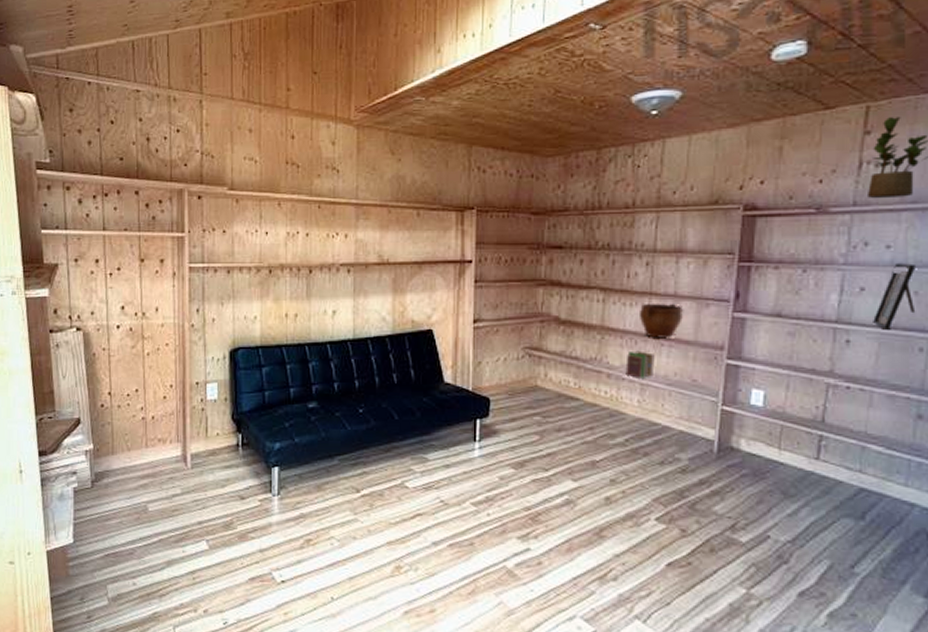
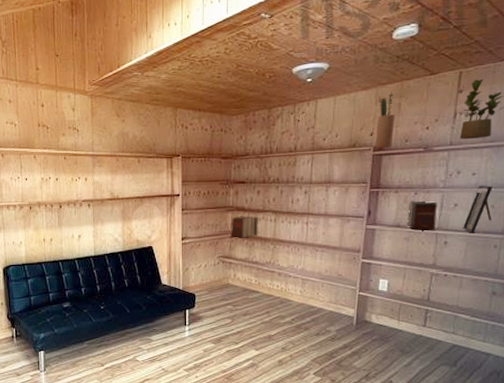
books: none [541,293,580,323] -> present [230,216,259,238]
books: present [625,350,655,378] -> none [291,255,312,275]
ceramic pot: present [640,304,683,338] -> none [301,221,331,246]
vase: none [745,130,774,207] -> present [375,91,395,149]
books: none [792,281,836,324] -> present [407,201,437,231]

